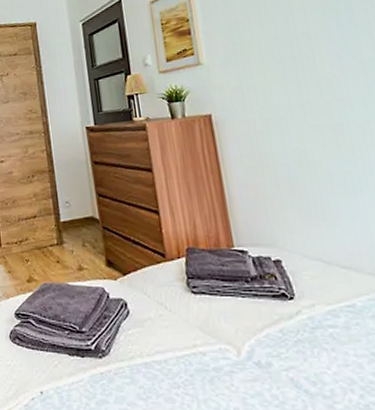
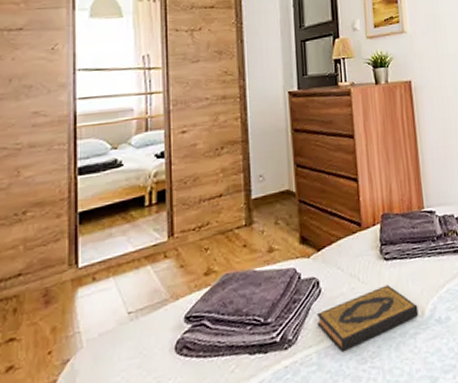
hardback book: none [126,318,234,371] -> present [316,284,419,351]

